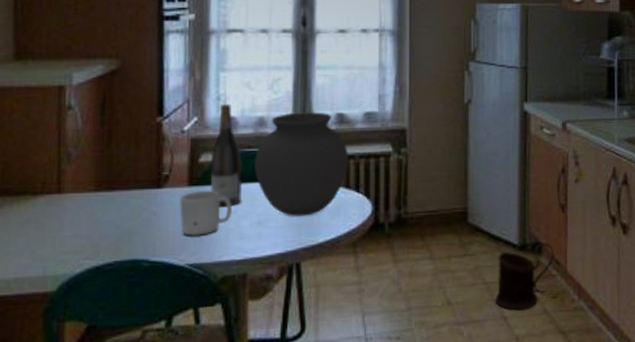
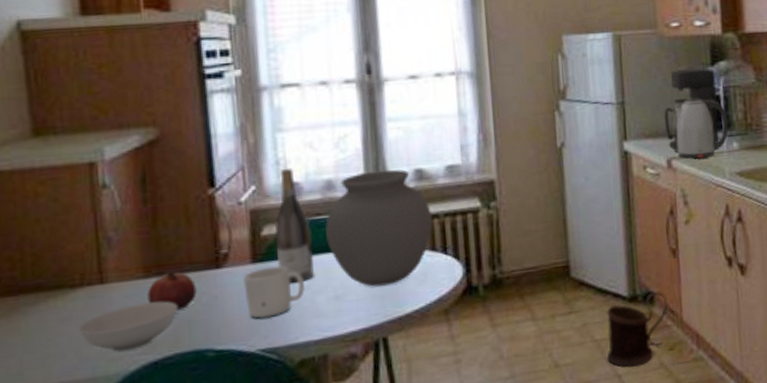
bowl: none [36,213,121,255] -> present [79,301,177,352]
fruit: none [96,187,139,222] -> present [147,271,197,310]
coffee maker: none [563,40,612,116] -> present [664,67,719,152]
kettle: none [572,68,620,124] -> present [675,98,729,160]

